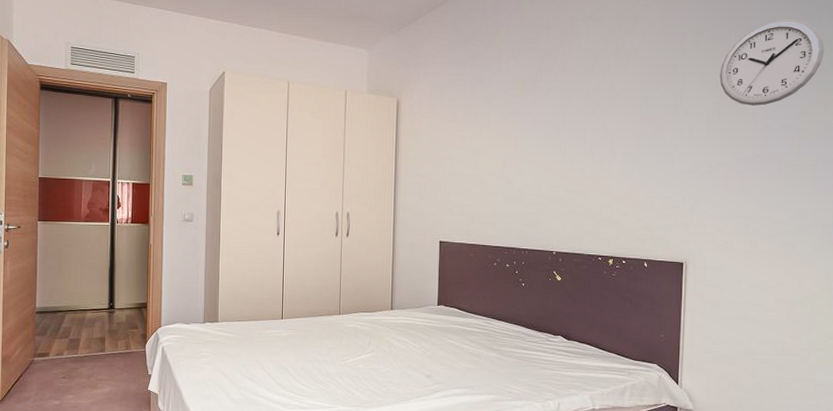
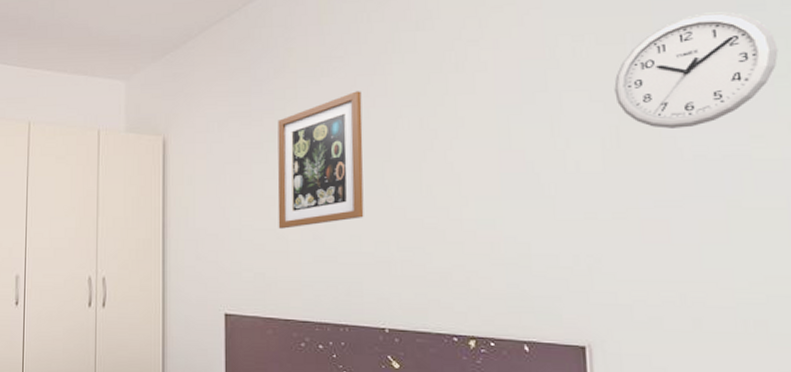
wall art: none [481,67,548,175] -> present [277,91,364,229]

